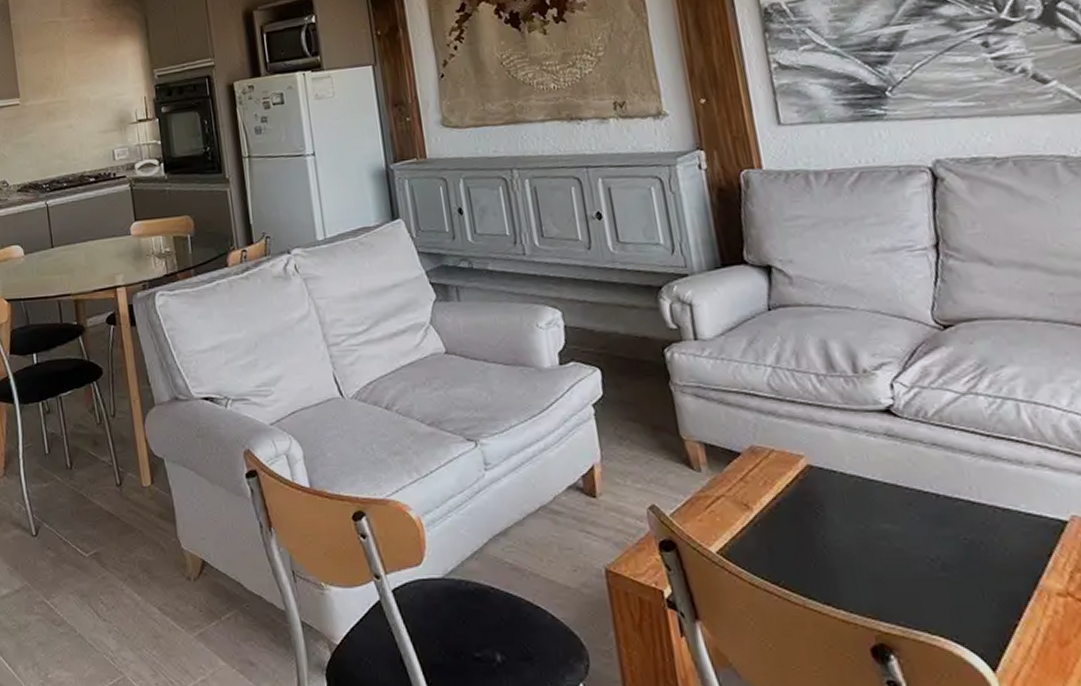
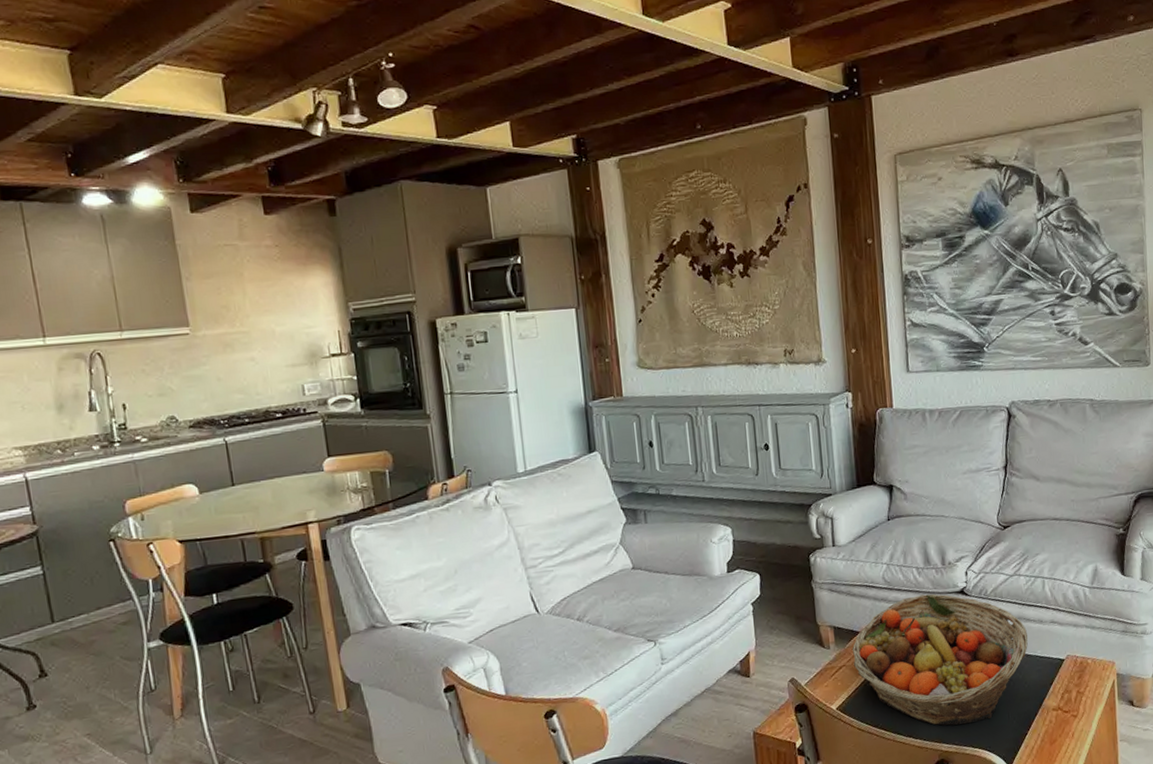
fruit basket: none [731,410,1003,598] -> present [851,593,1028,726]

